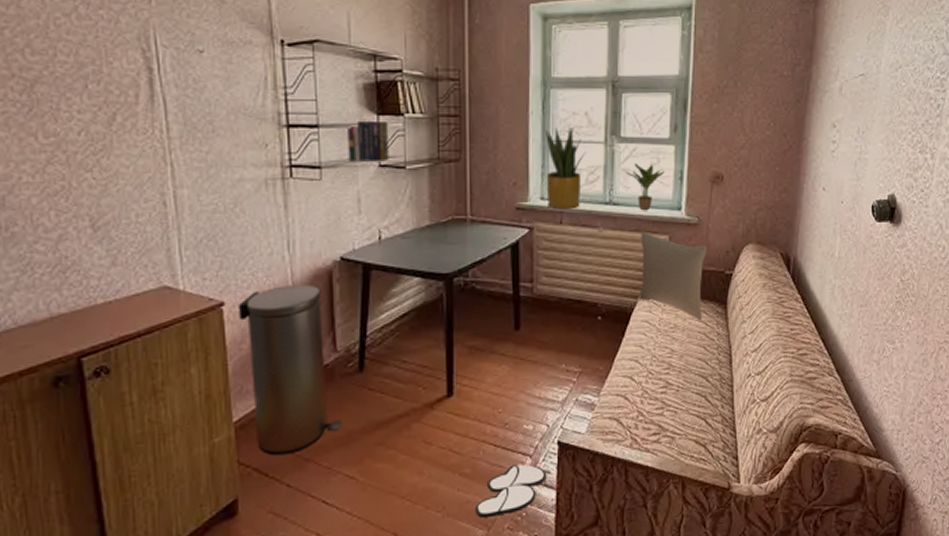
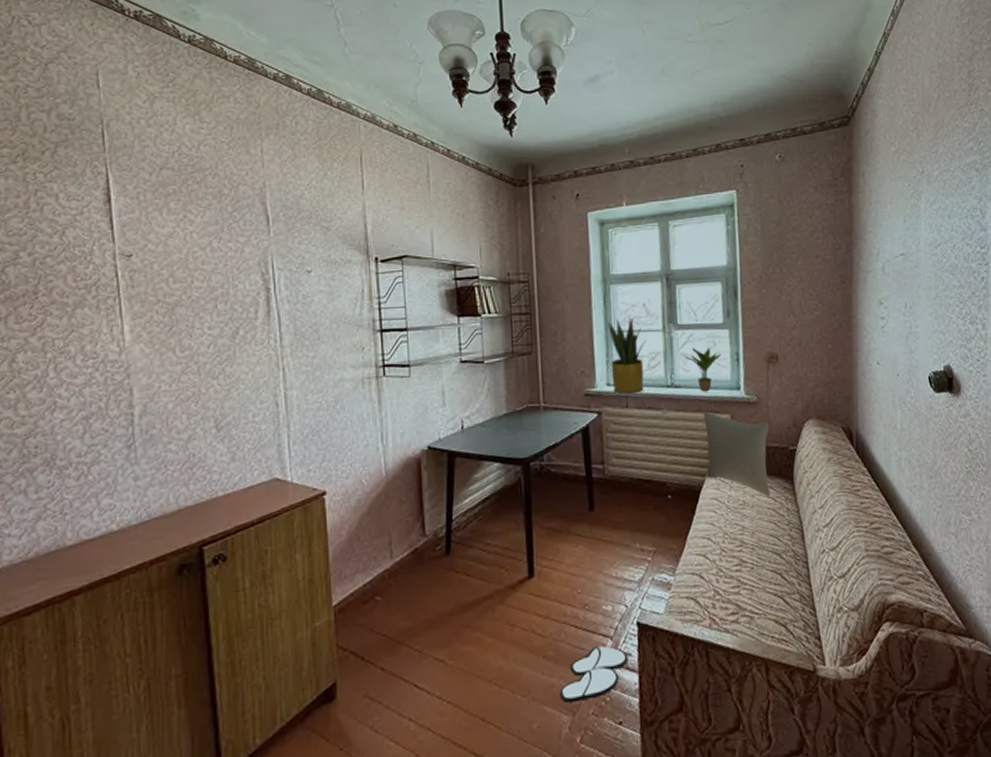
pedal bin: present [237,285,343,456] -> none [337,473,432,639]
books: present [347,120,389,162] -> none [432,321,469,360]

